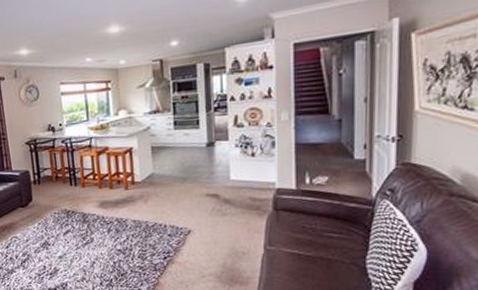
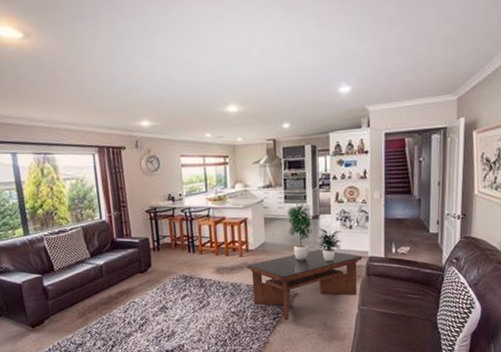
coffee table: none [132,180,269,261] -> present [246,248,363,321]
potted plant: none [176,128,243,195] -> present [286,202,342,262]

